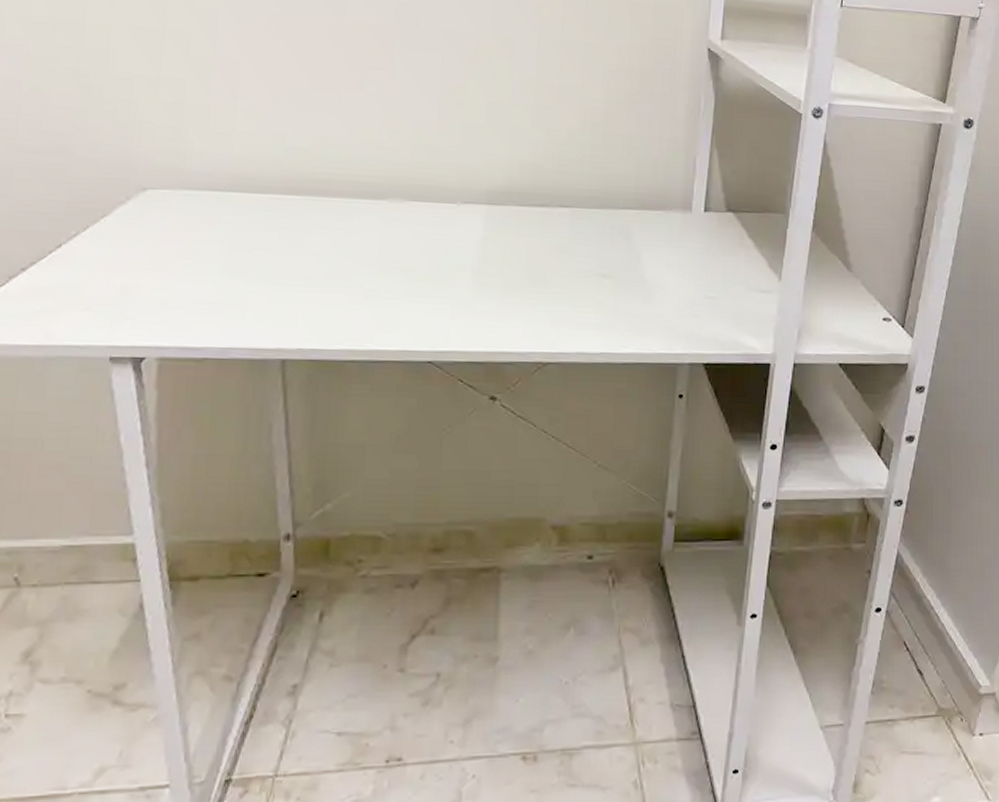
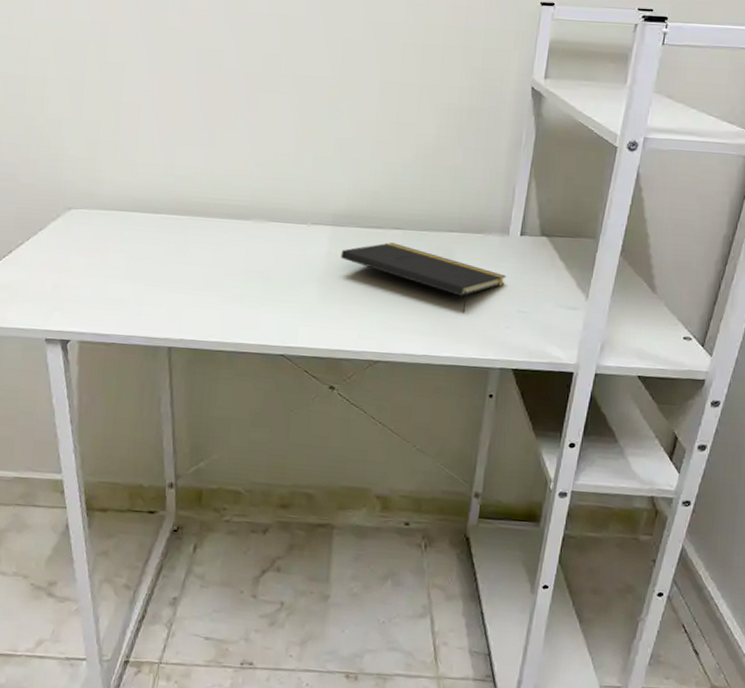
notepad: none [499,223,692,303] -> present [341,242,507,314]

